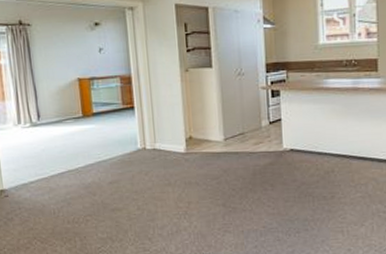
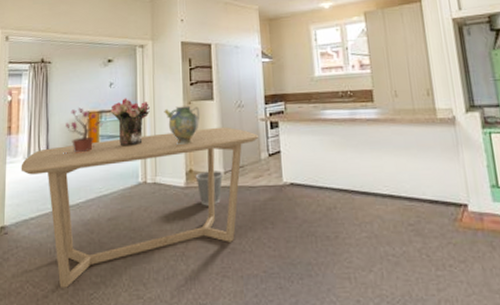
dining table: none [12,95,260,243] -> present [21,126,259,288]
potted plant: none [55,74,96,121] -> present [64,107,103,154]
bouquet: none [102,64,145,114] -> present [110,98,150,146]
ceramic jug: none [160,73,199,114] -> present [164,105,201,146]
wastebasket: none [195,137,224,170] -> present [195,171,223,206]

